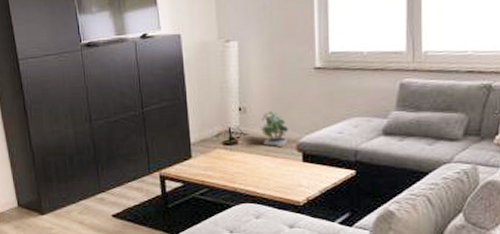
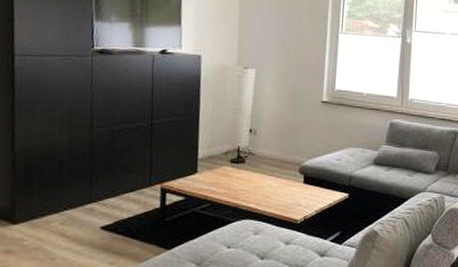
potted plant: present [260,110,289,148] -> none [267,134,294,169]

